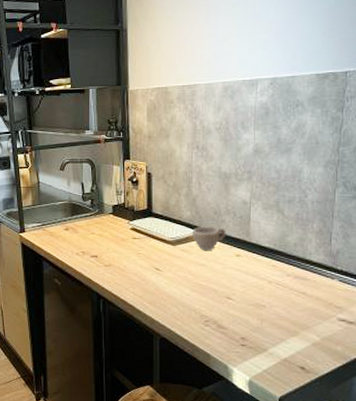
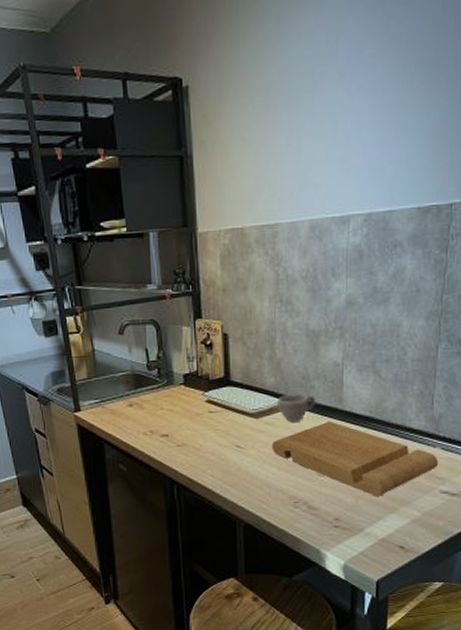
cutting board: none [186,251,337,320] -> present [271,421,439,496]

